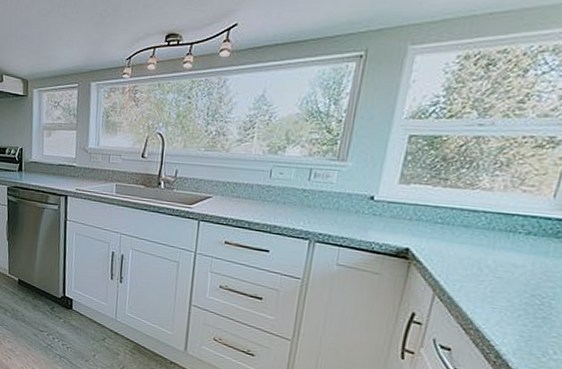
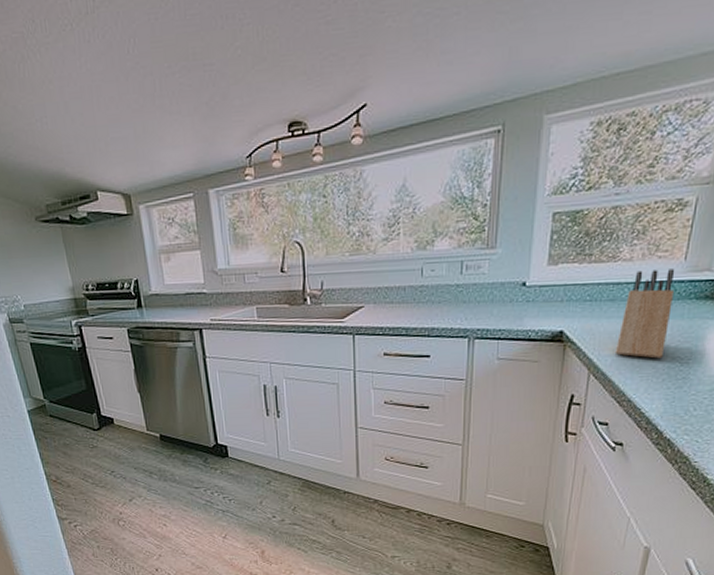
knife block: none [464,201,542,293] -> present [614,269,675,359]

